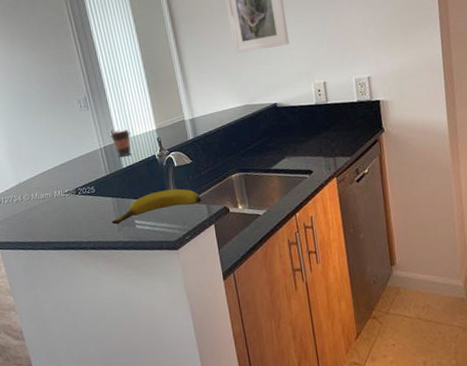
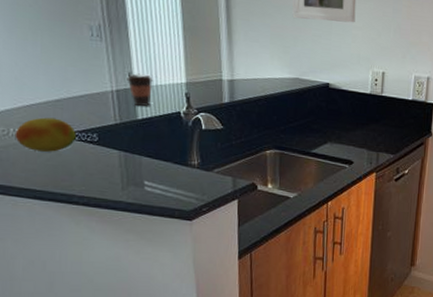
fruit: none [35,179,79,210] -> present [15,117,76,152]
banana: present [111,188,202,225] -> none [114,153,228,183]

